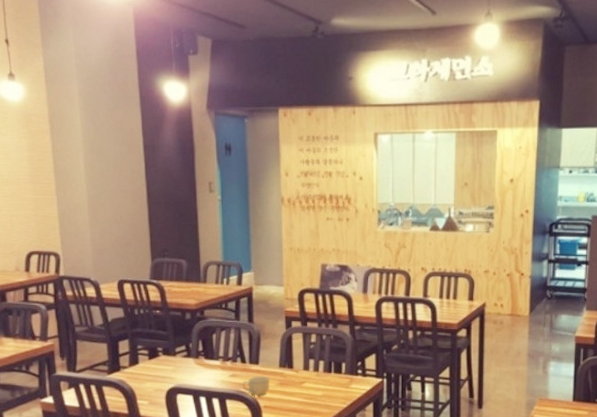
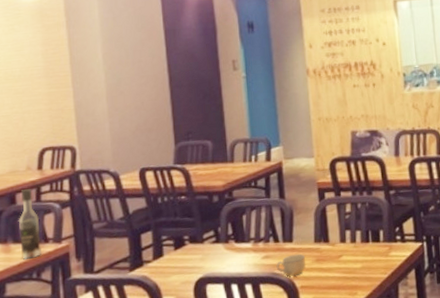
bottle: none [8,289,30,353] -> present [18,189,41,259]

